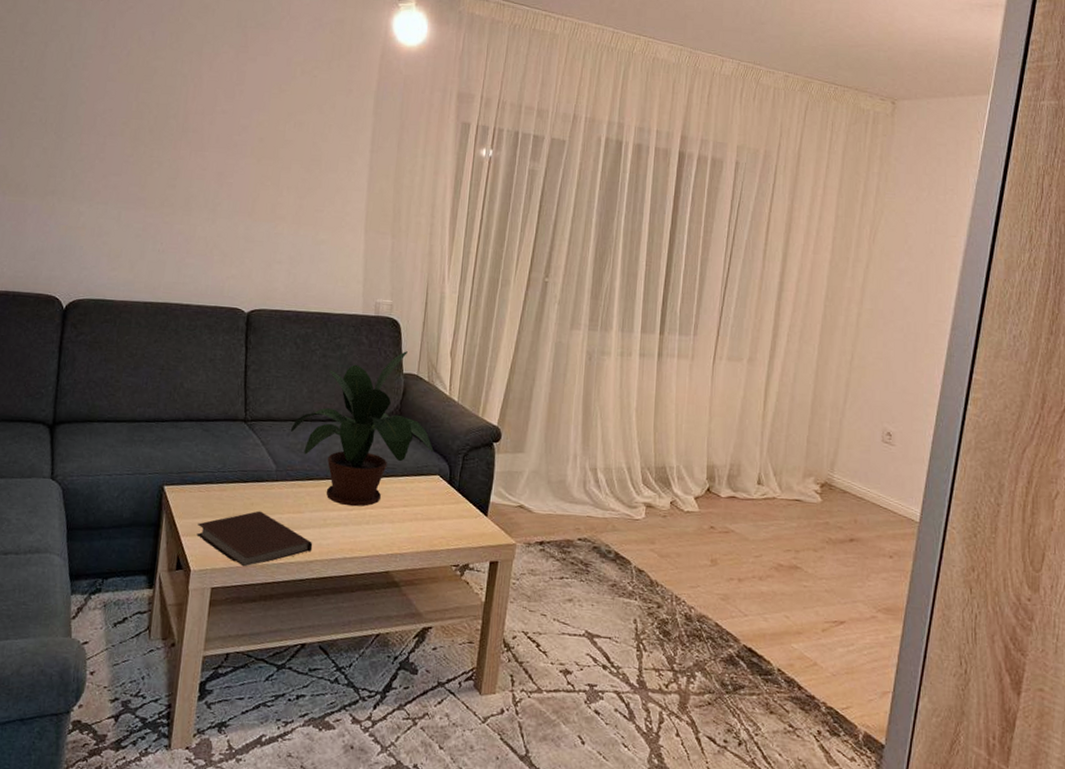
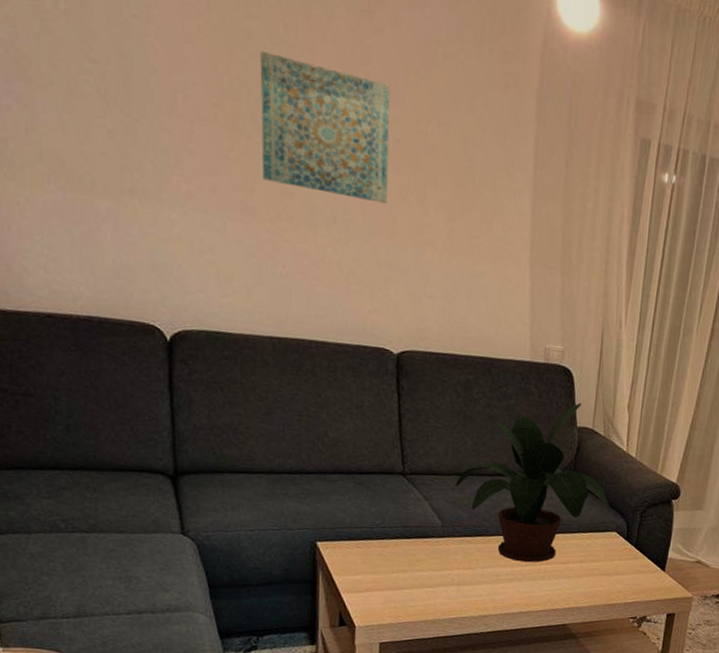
wall art: none [153,82,258,189] -> present [260,51,390,204]
notebook: present [196,511,313,567] -> none [358,567,486,622]

